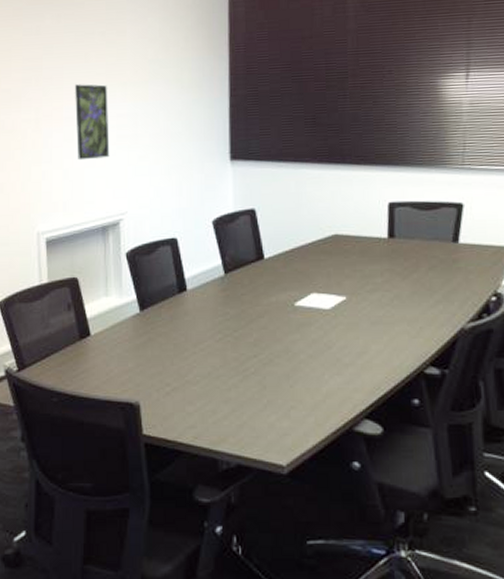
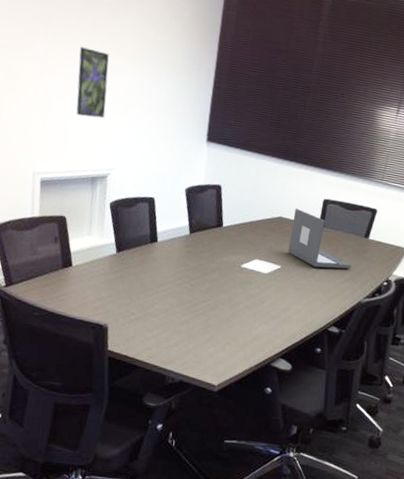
laptop: none [352,219,441,292] -> present [288,208,351,270]

